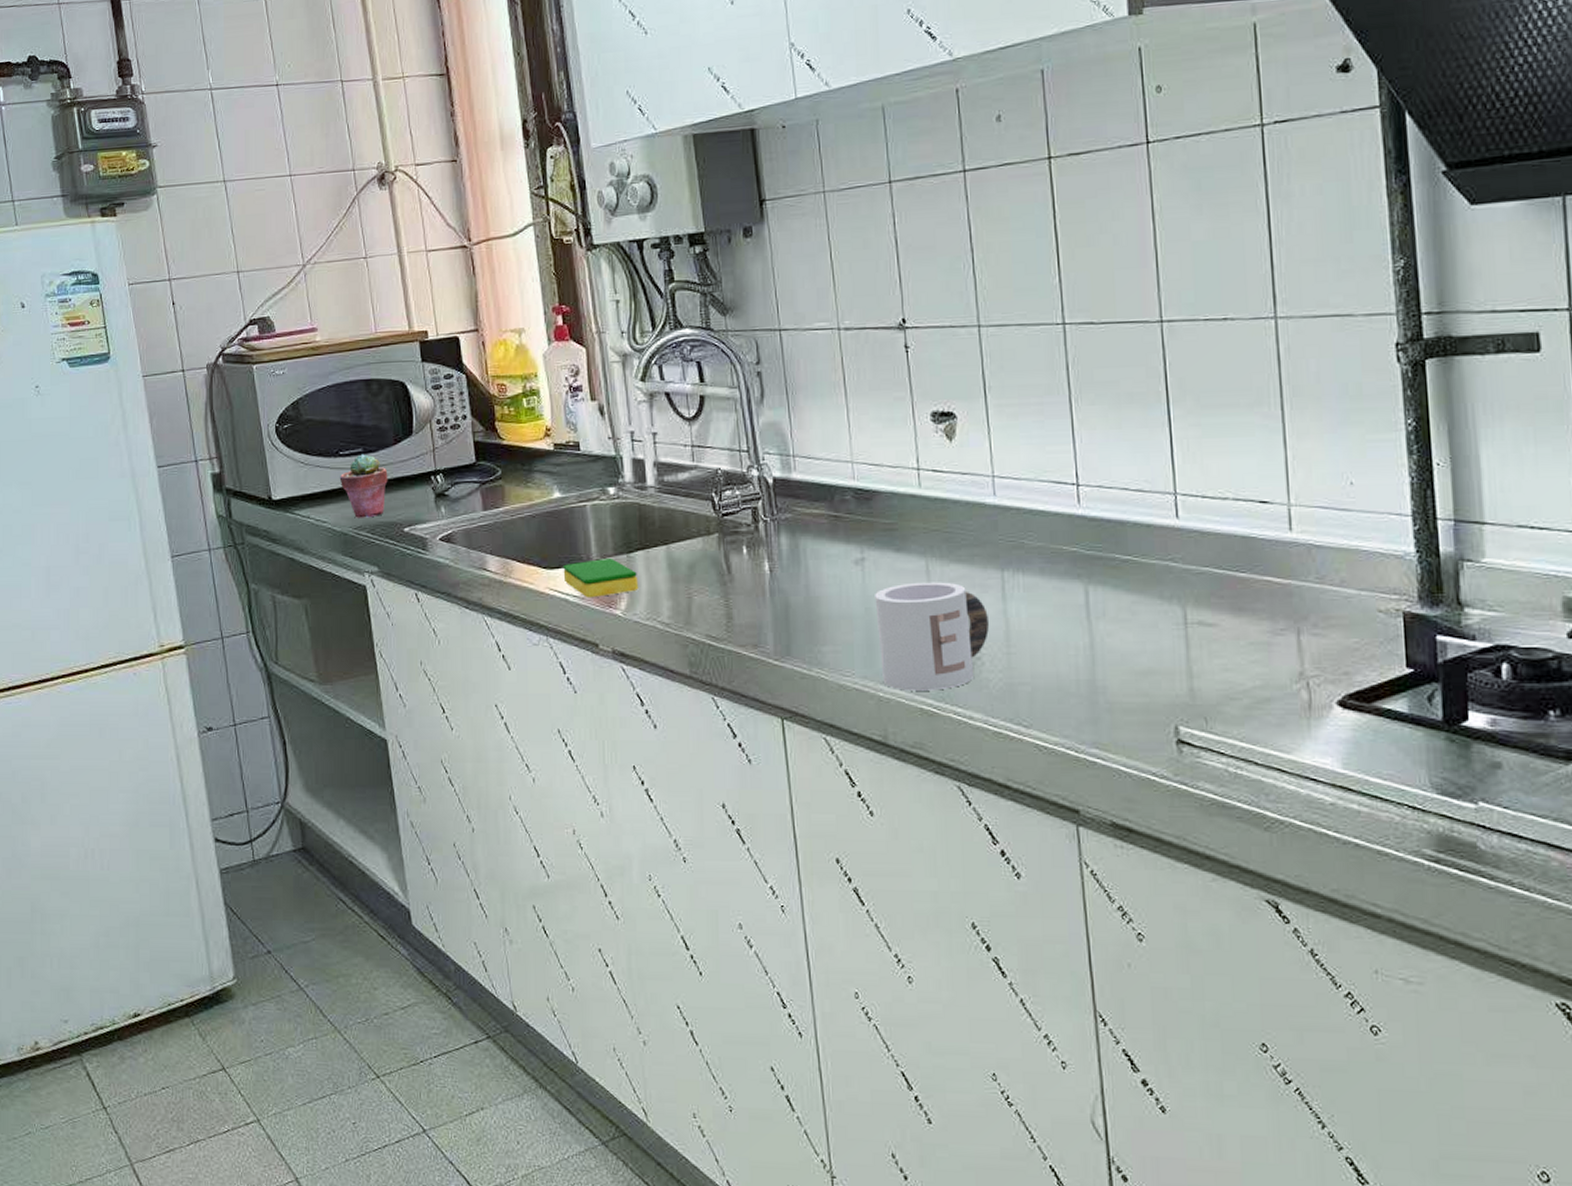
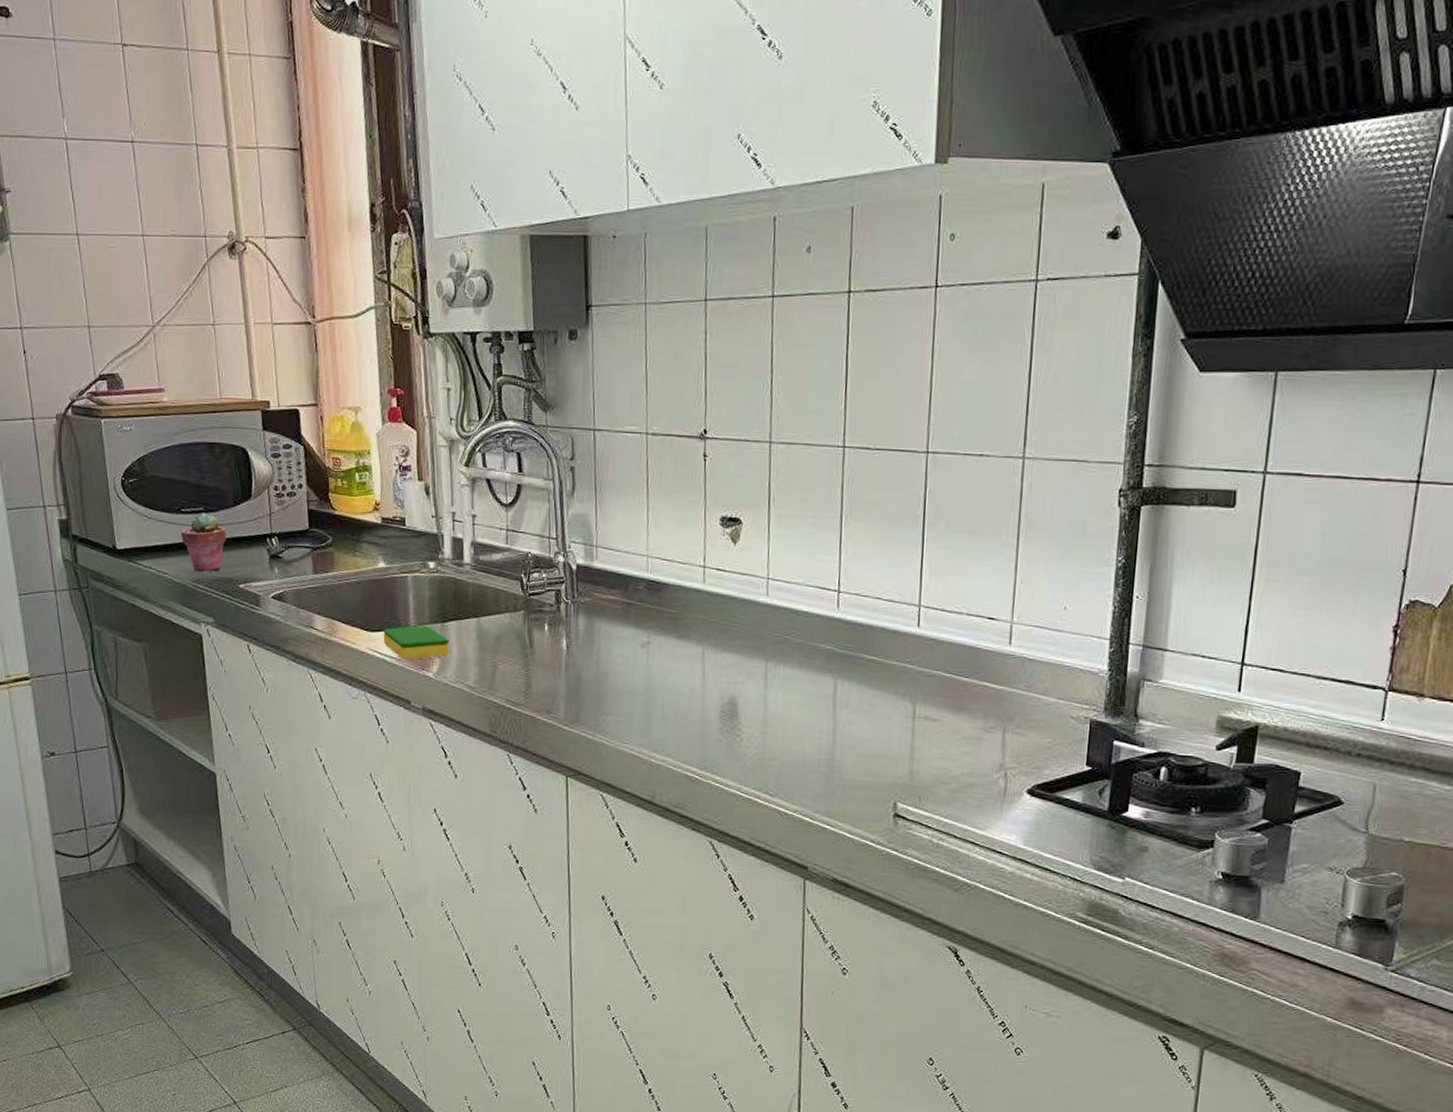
mug: present [875,582,990,691] -> none [655,666,751,761]

